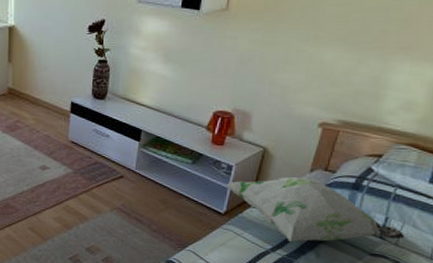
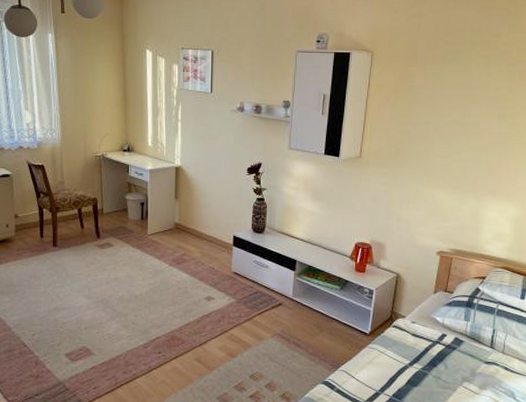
decorative pillow: present [226,176,405,242] -> none [369,298,508,356]

